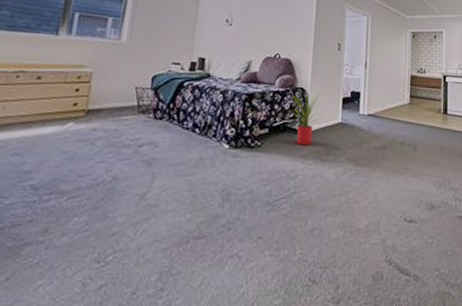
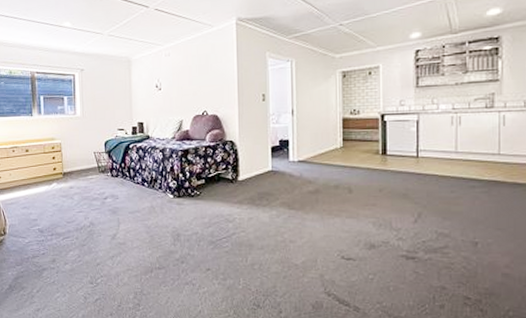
house plant: present [288,91,321,145] -> none [220,143,250,192]

